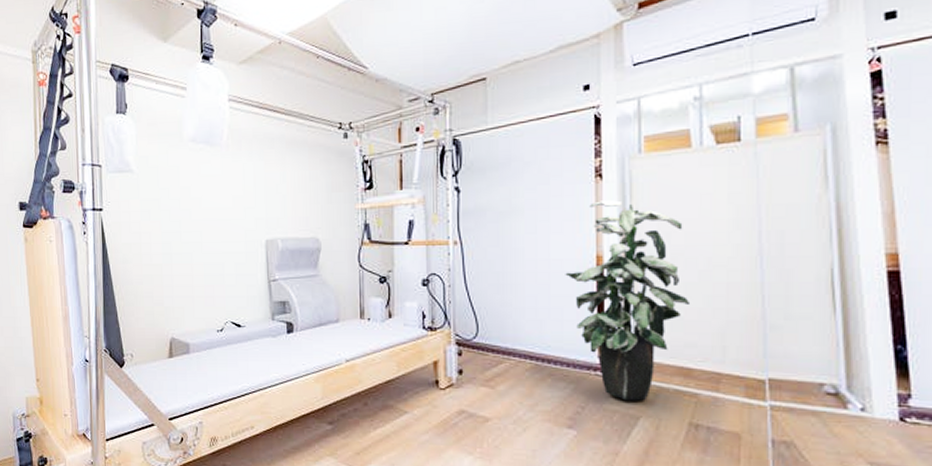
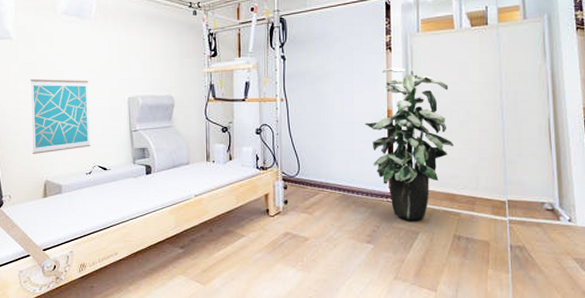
wall art: none [153,218,223,306] -> present [30,78,91,154]

